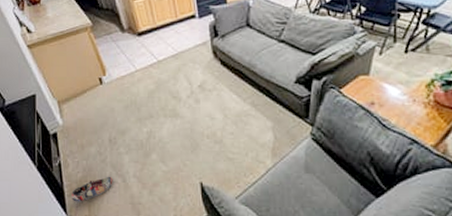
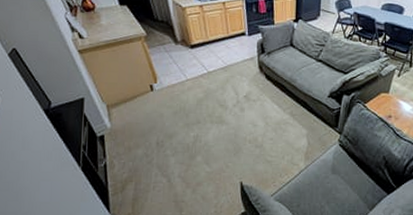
shoe: present [72,176,113,204] -> none [116,176,158,202]

